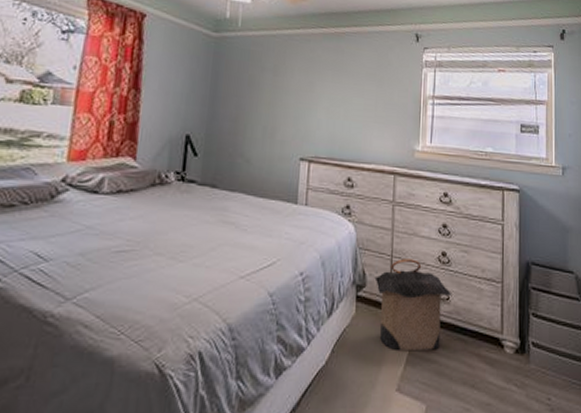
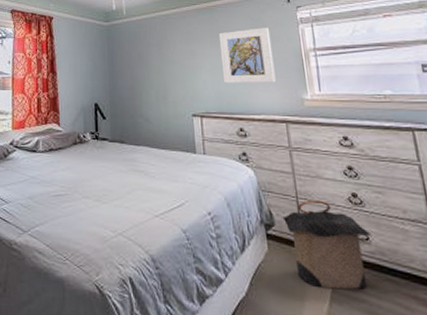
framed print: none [339,65,394,130] -> present [218,27,276,83]

